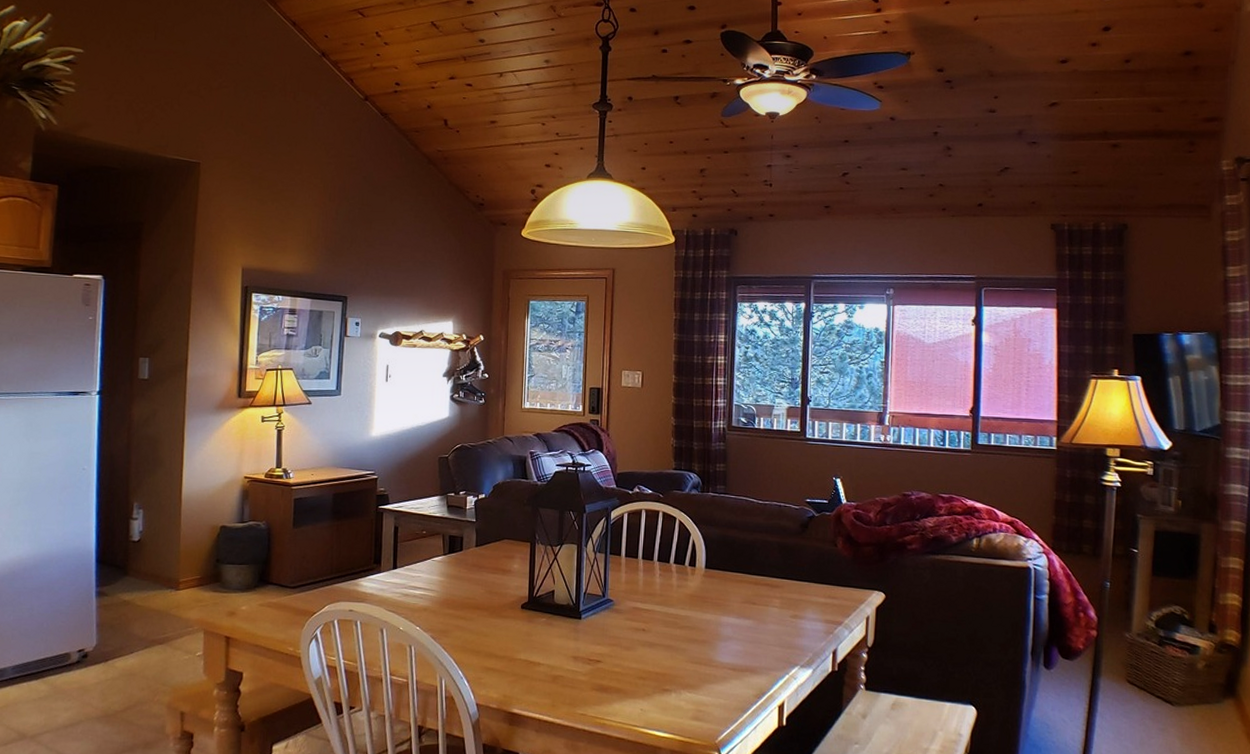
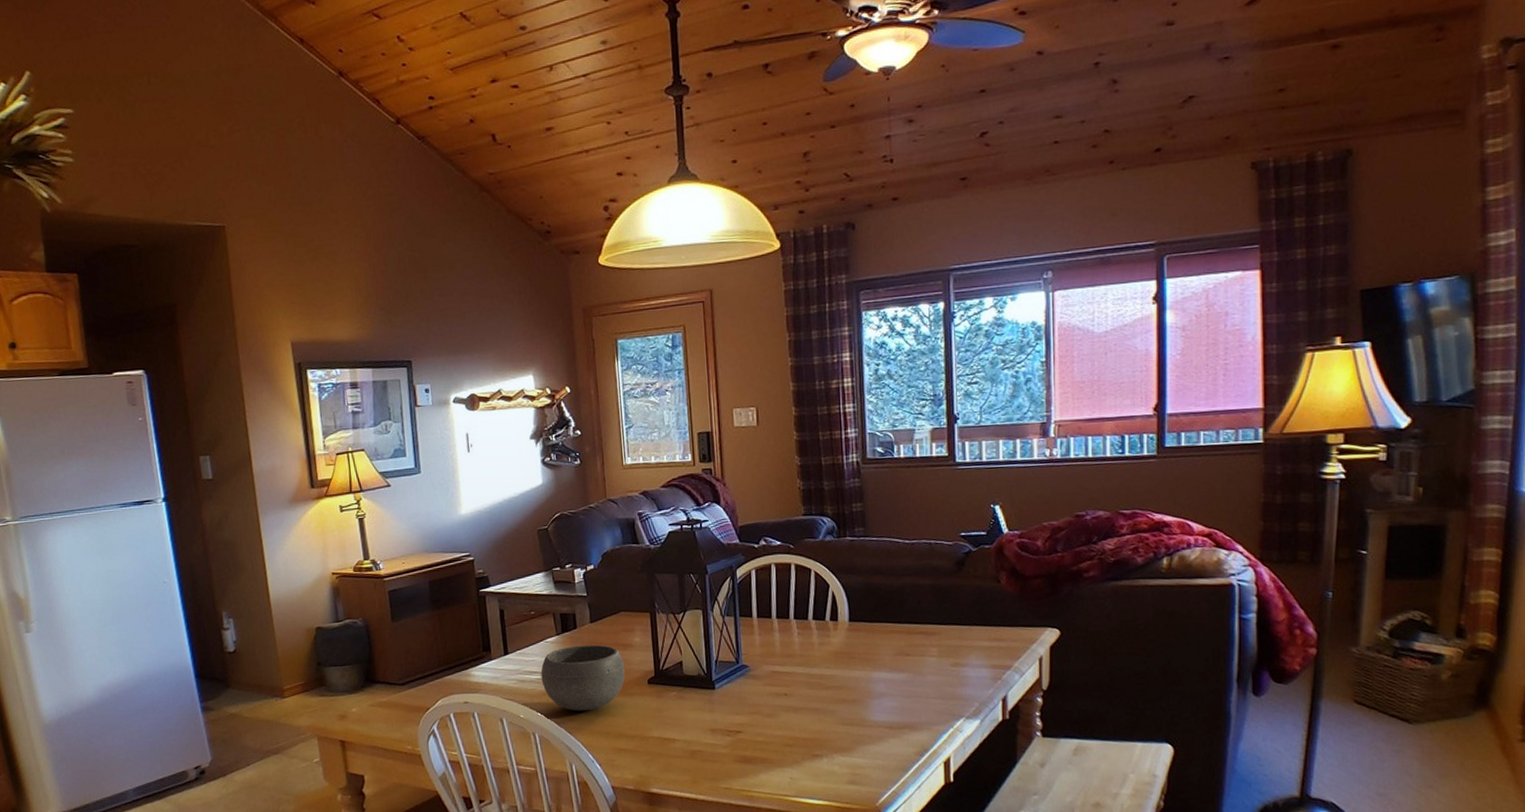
bowl: none [424,566,502,629] -> present [541,644,626,711]

